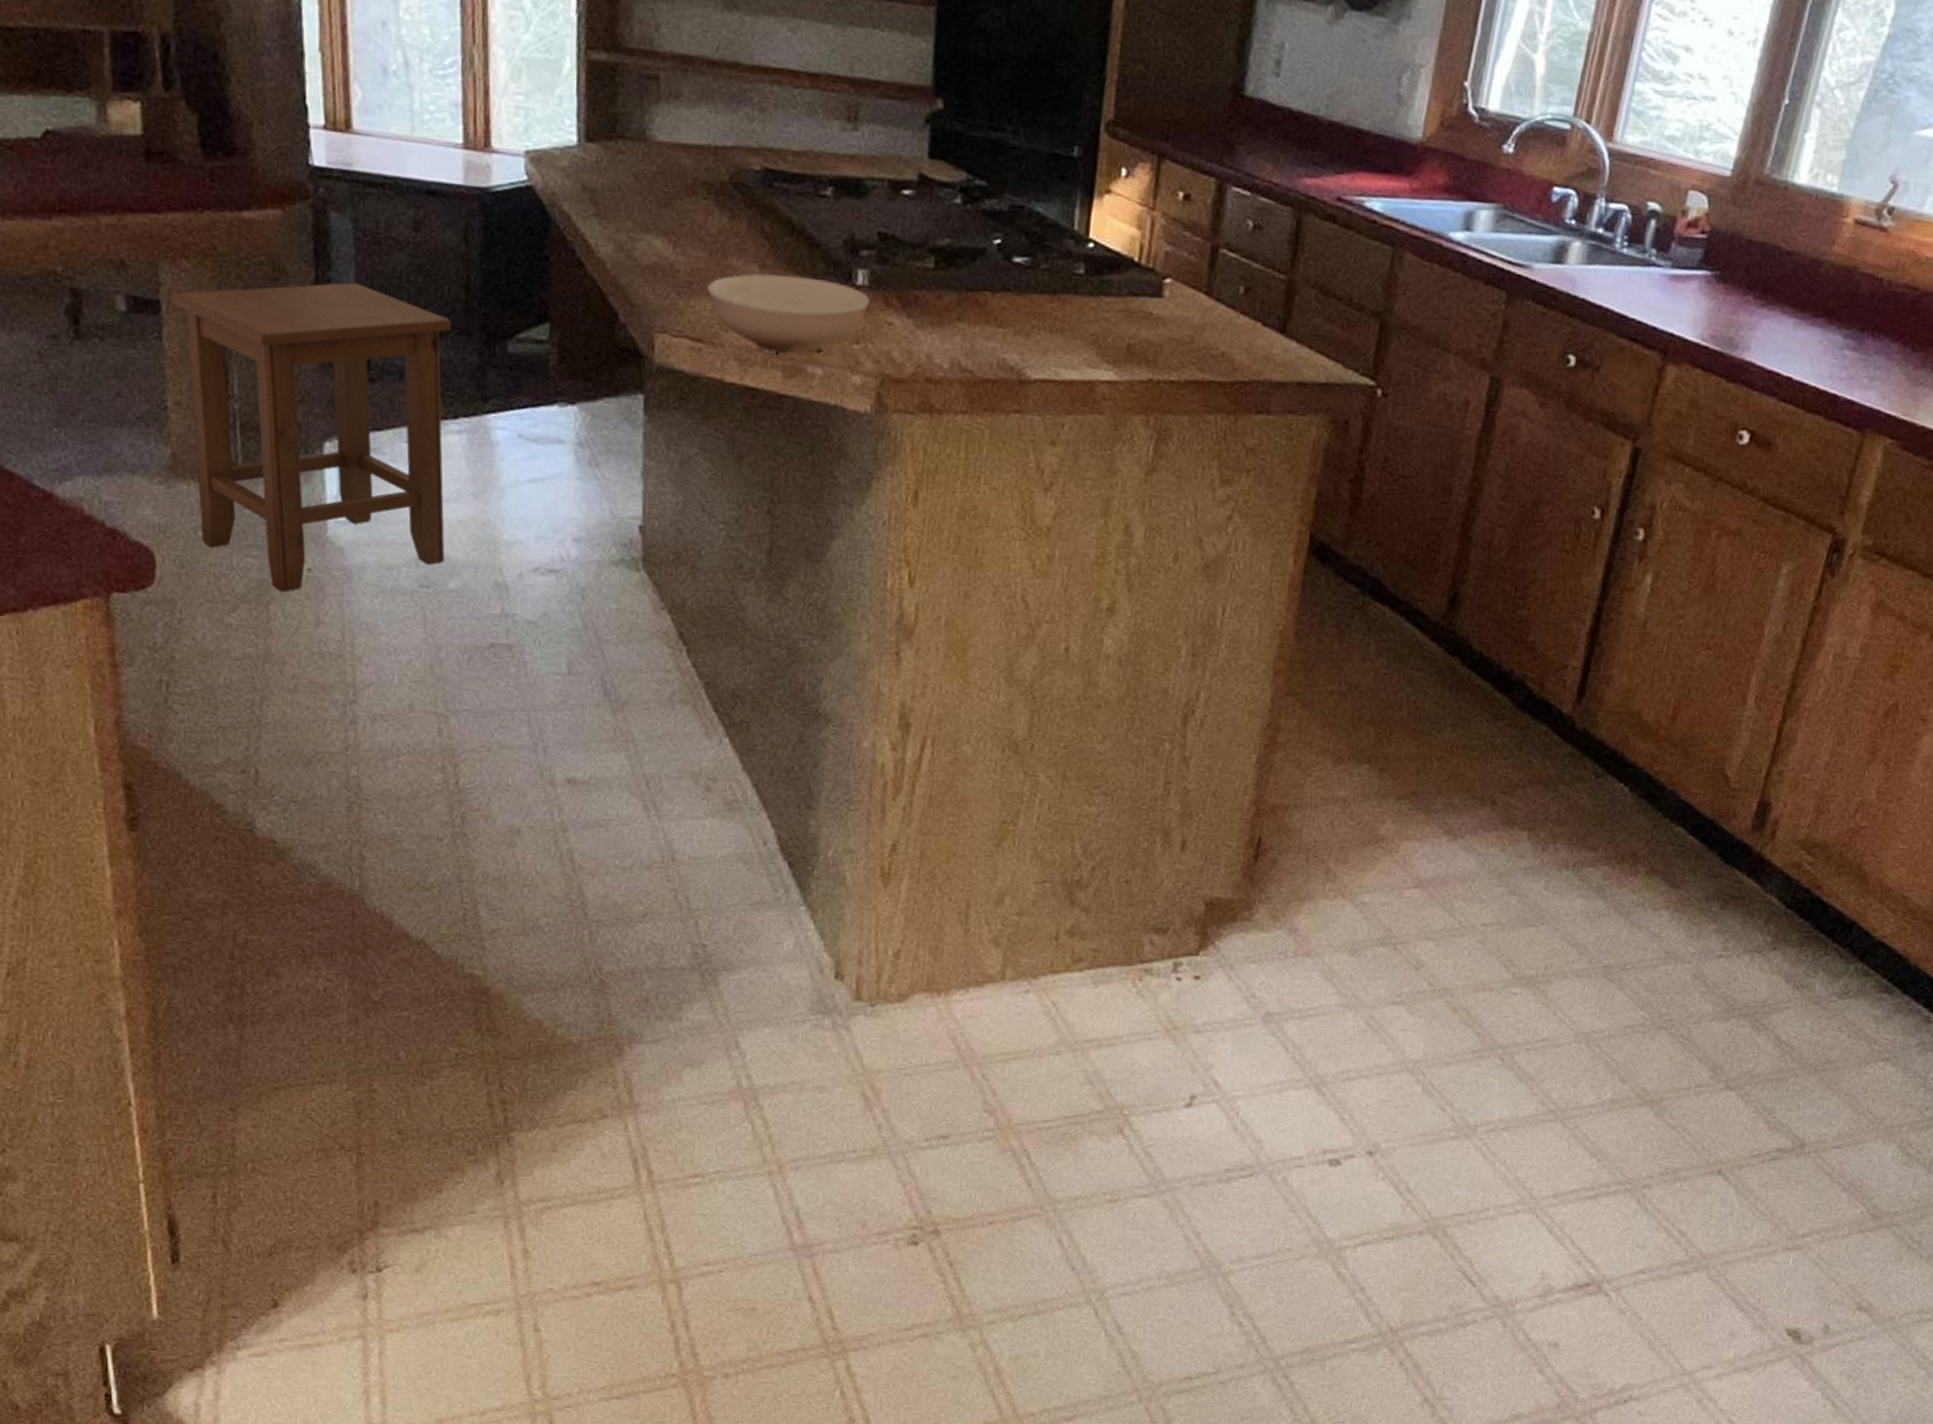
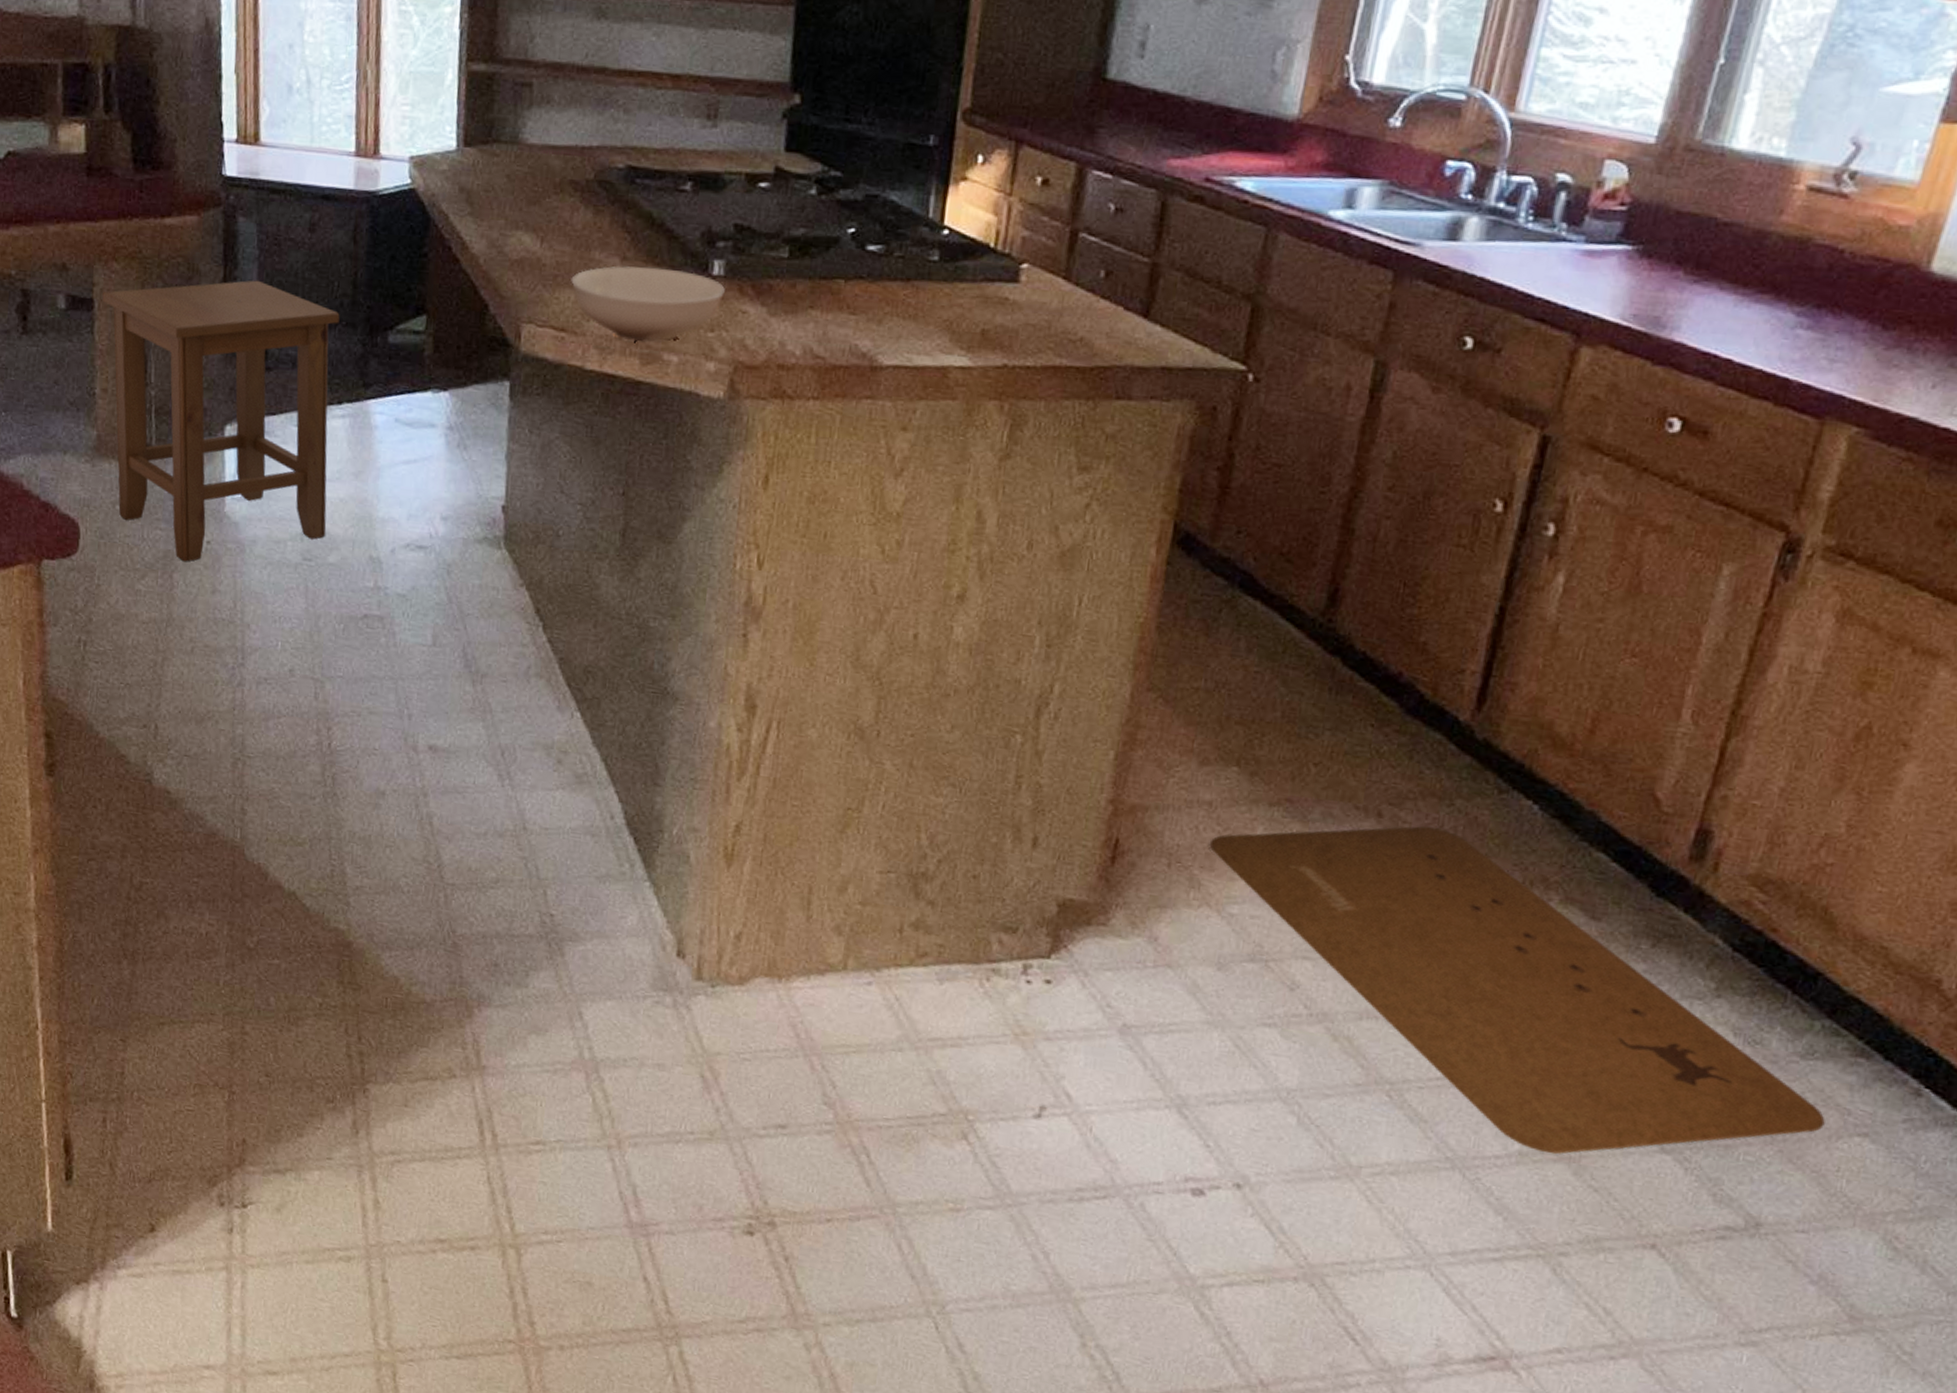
doormat: none [1343,811,1857,1099] -> present [1209,826,1826,1155]

